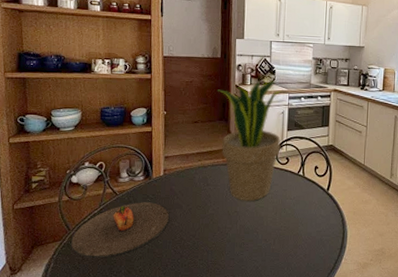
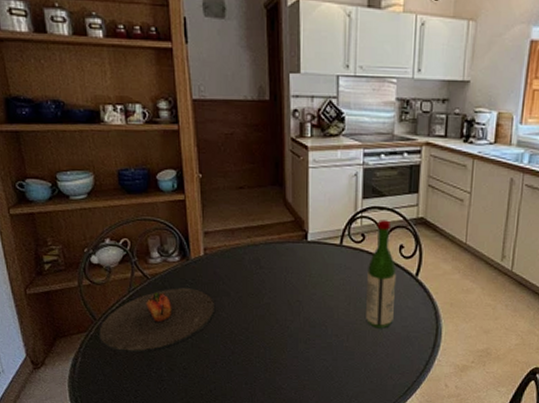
potted plant: present [217,80,290,202] -> none [266,130,365,289]
wine bottle: none [289,147,313,234] -> present [366,220,397,329]

